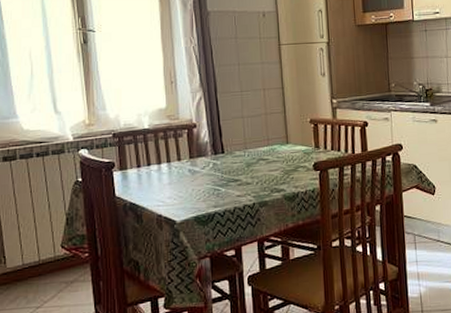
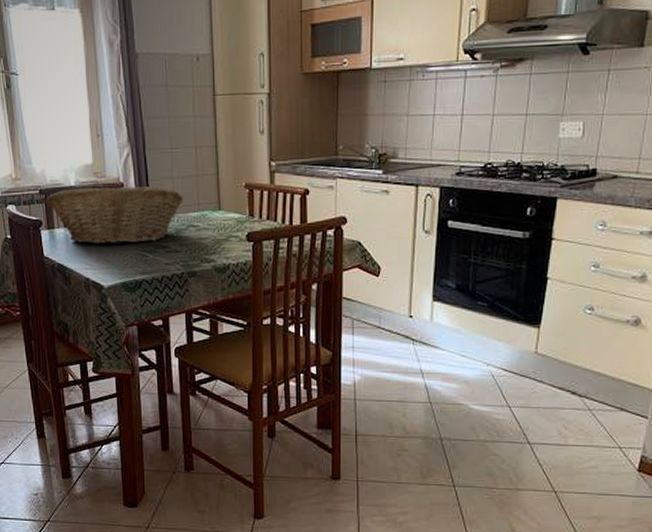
fruit basket: none [120,125,253,182] -> present [46,186,183,245]

